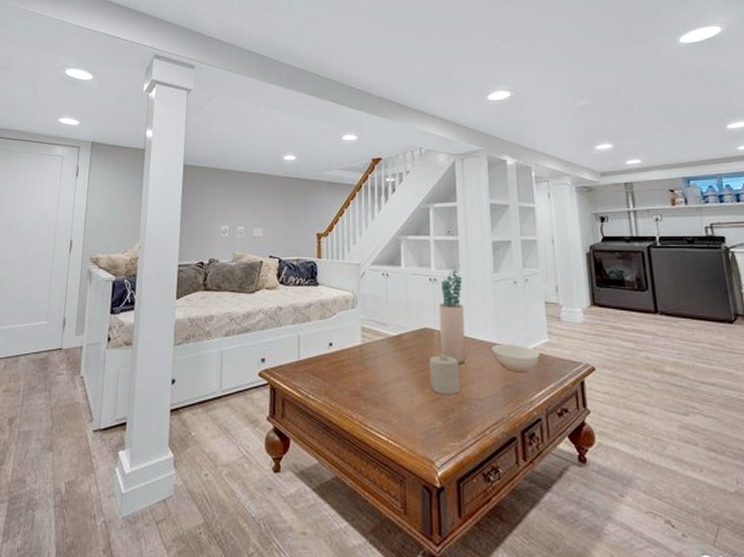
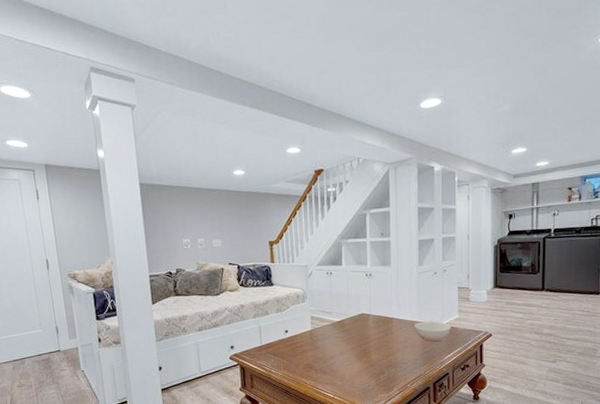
candle: present [429,353,461,395] -> none [365,332,389,362]
vase: present [438,268,467,364] -> none [373,264,395,339]

